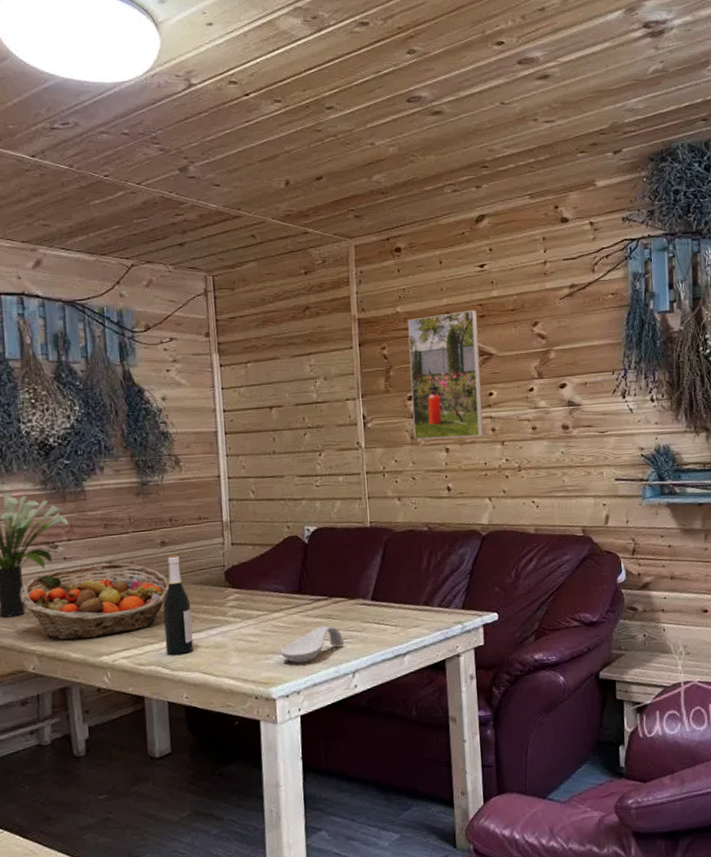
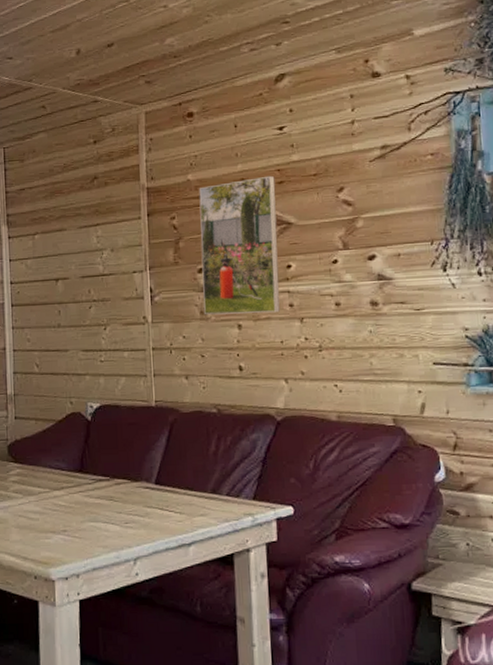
spoon rest: present [280,625,345,664] -> none [60,507,126,545]

